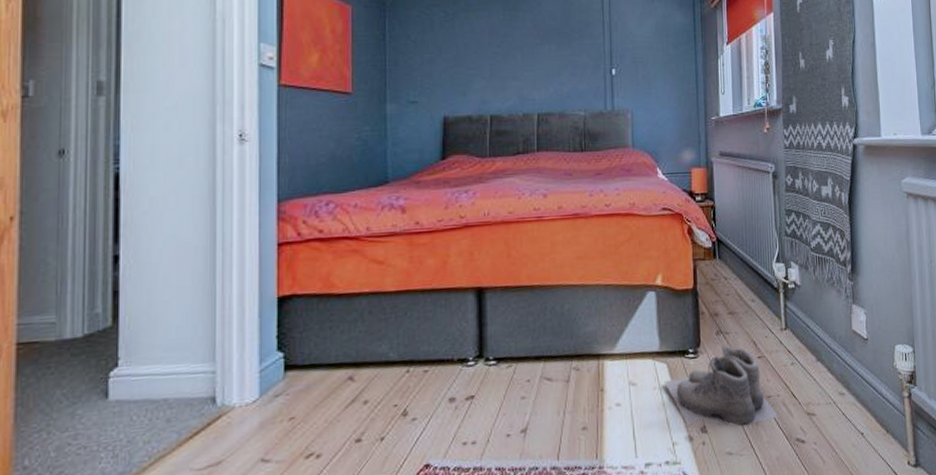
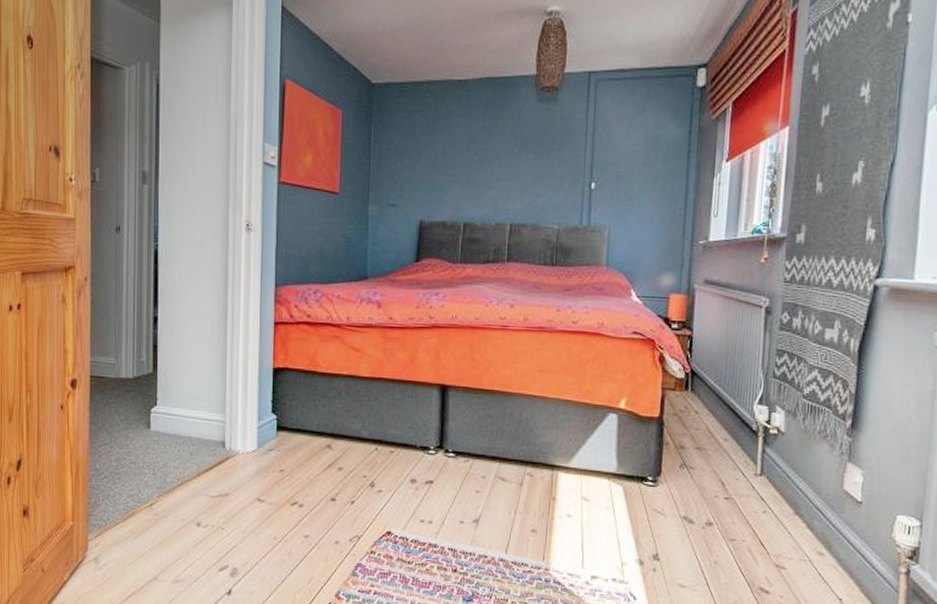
boots: present [664,344,779,427] -> none [618,478,742,563]

